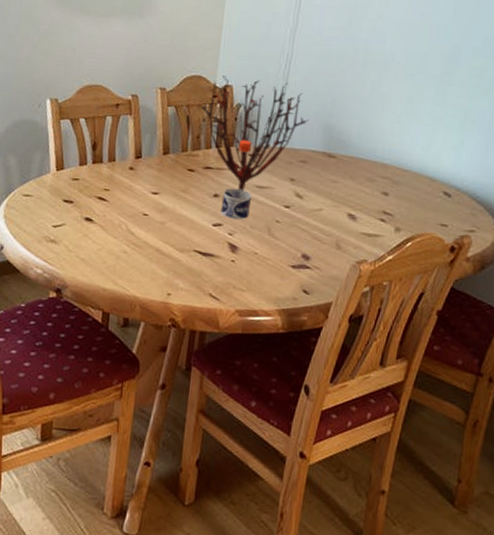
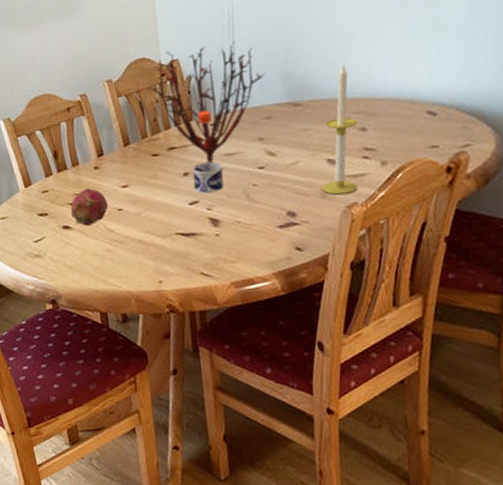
fruit: none [96,186,135,223] -> present [70,188,108,226]
candle: none [337,129,382,250] -> present [321,63,358,195]

